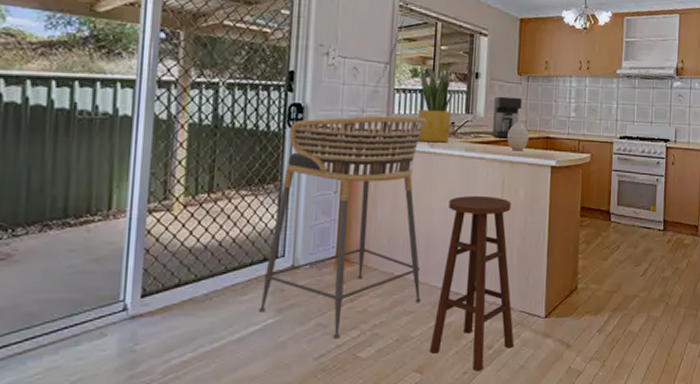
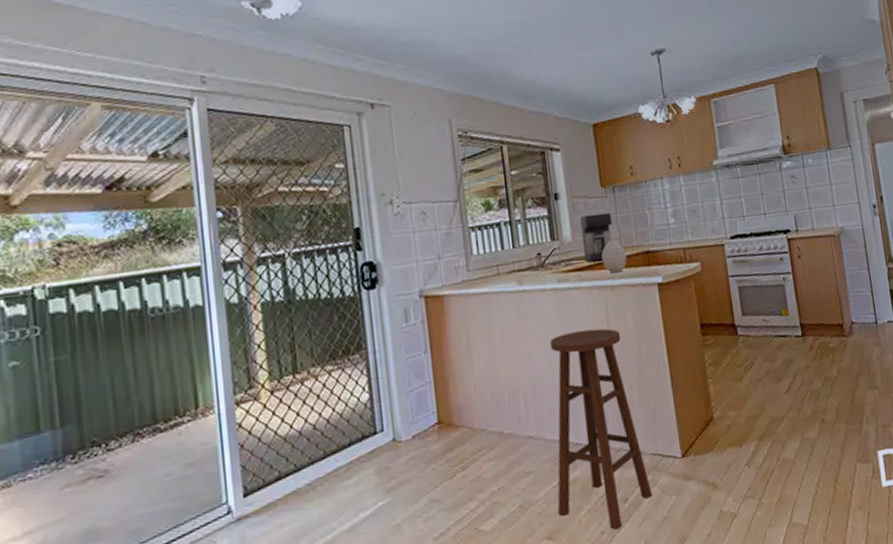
bar stool: present [258,115,427,339] -> none [365,253,540,514]
planter: present [417,66,457,143] -> none [492,193,538,281]

